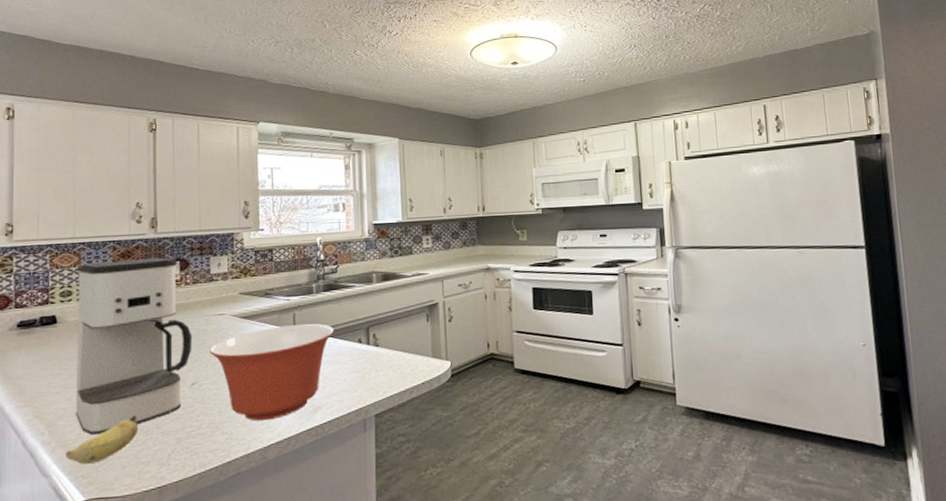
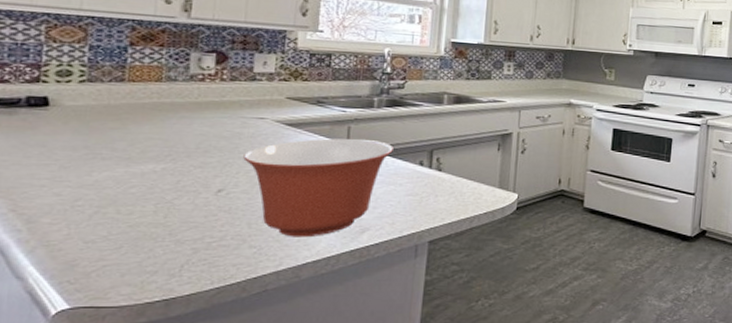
banana: present [66,414,139,464] -> none [48,218,147,268]
coffee maker: present [75,257,192,435] -> none [64,42,224,237]

